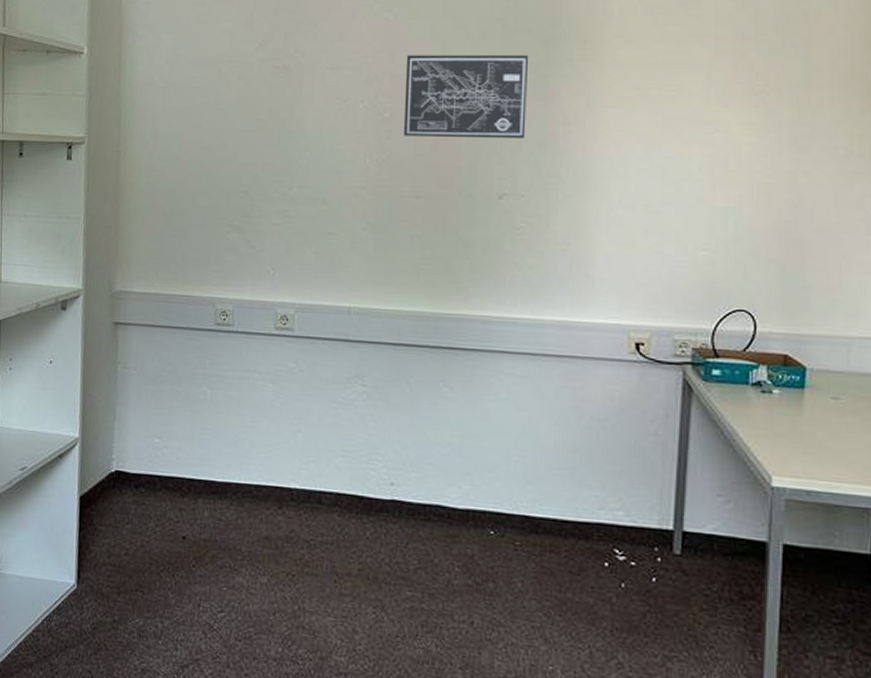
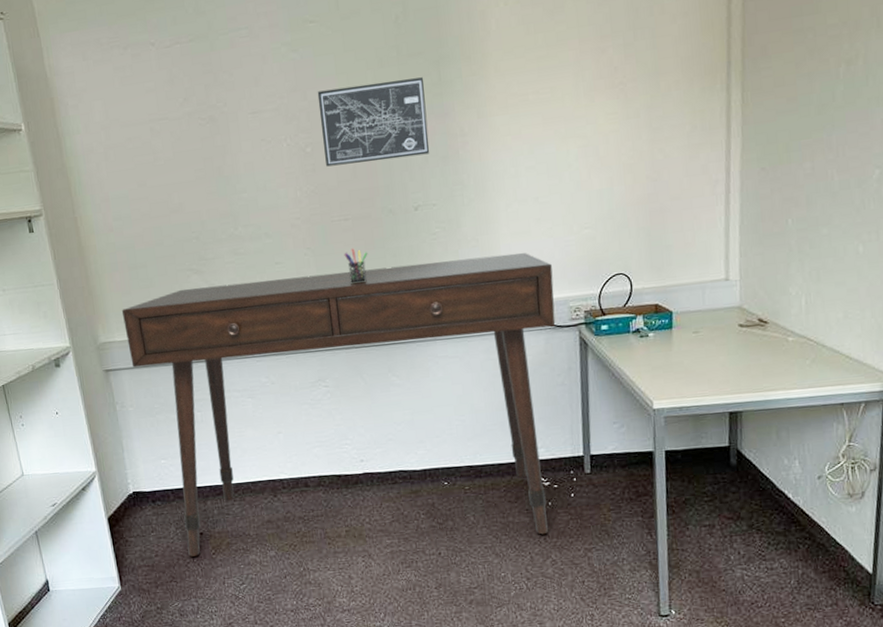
desk: none [145,246,657,626] -> present [121,252,556,557]
pen holder: none [408,230,437,271] -> present [344,248,368,284]

